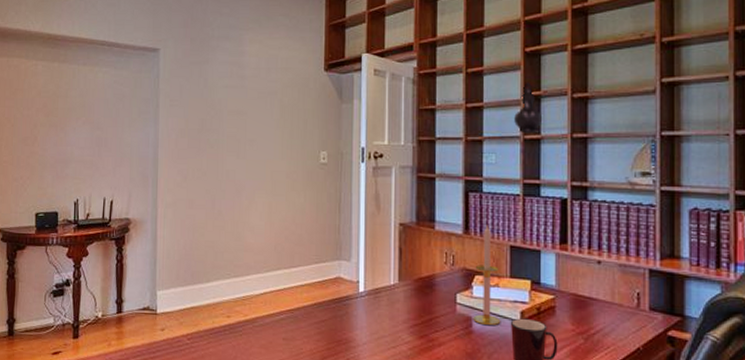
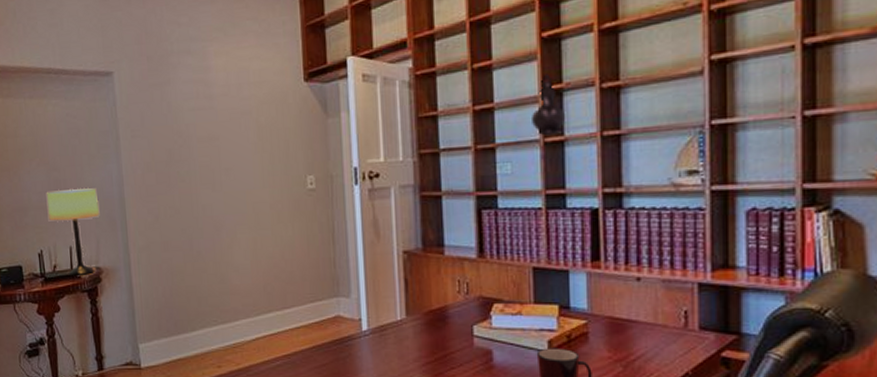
table lamp: none [88,147,134,226] -> present [47,188,100,277]
candle: present [473,225,501,326] -> none [493,246,526,359]

